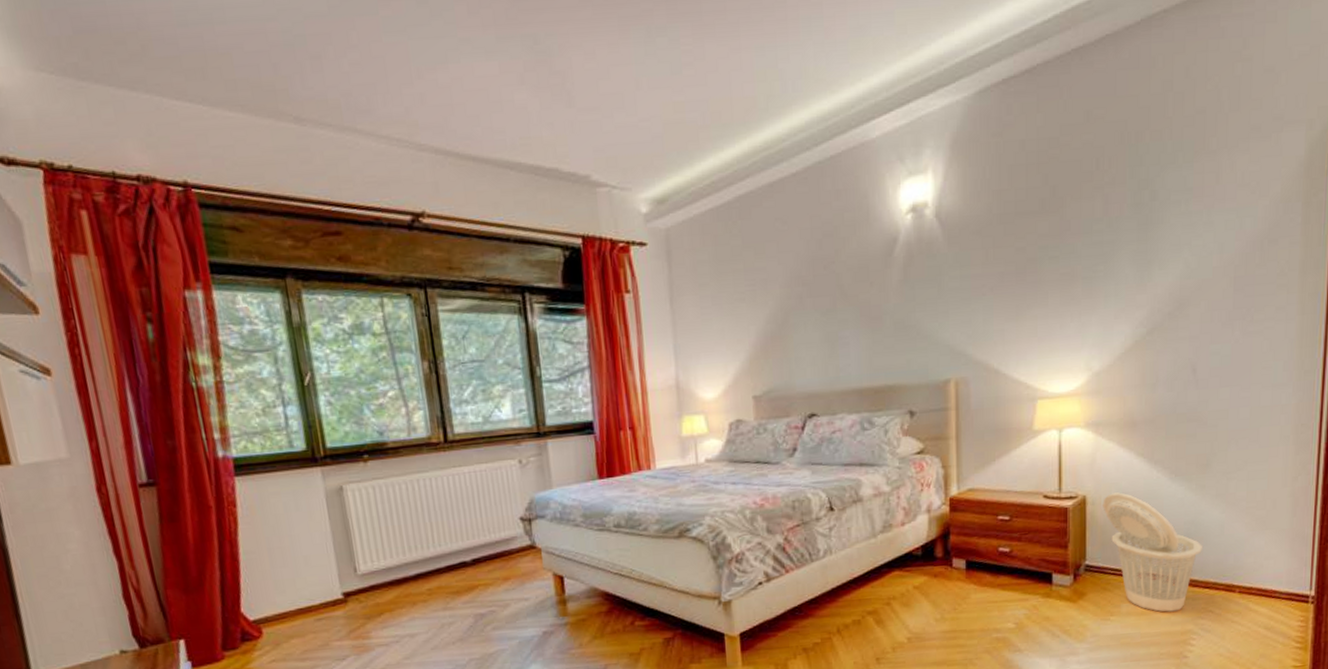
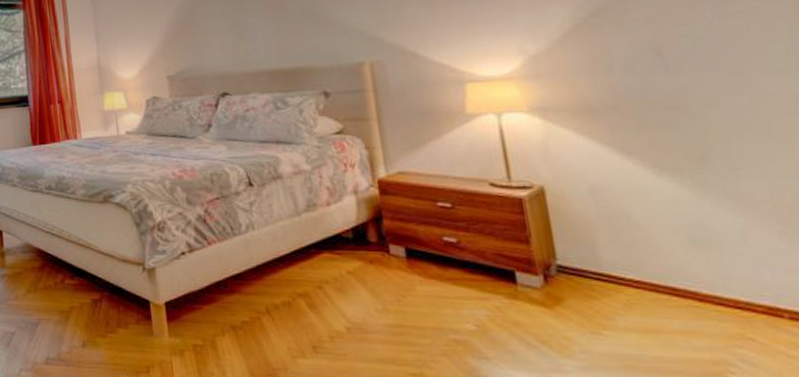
laundry basket: present [1103,492,1204,612] -> none [566,185,721,334]

